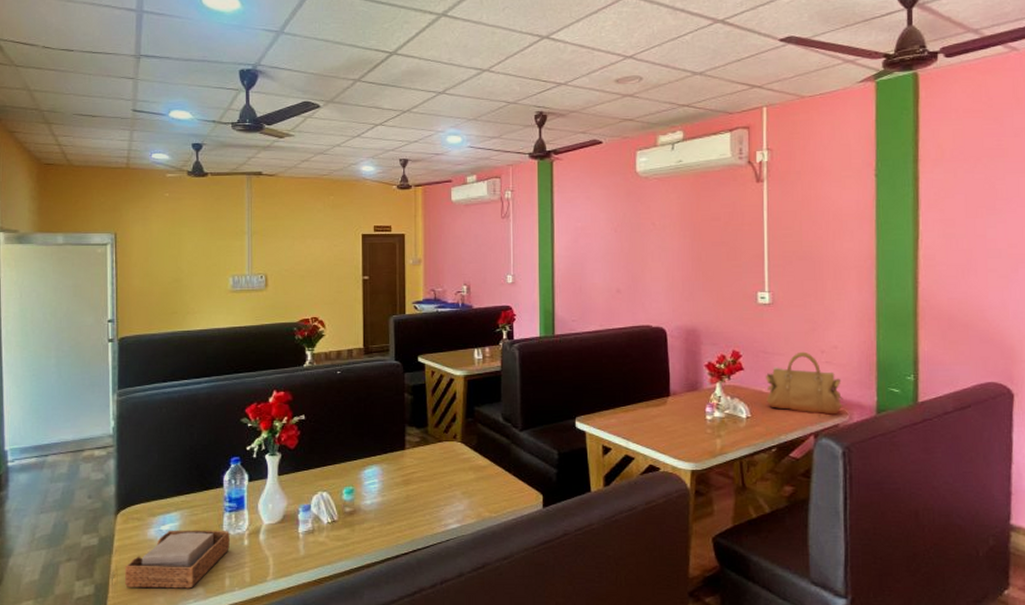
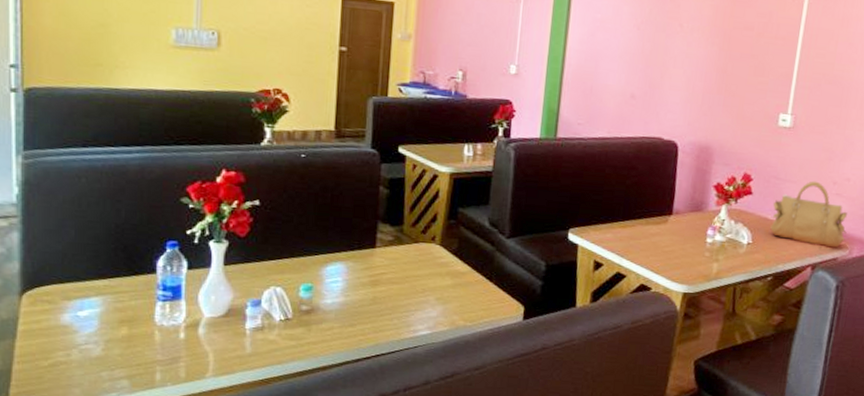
napkin holder: present [124,530,230,589] -> none [31,316,162,381]

